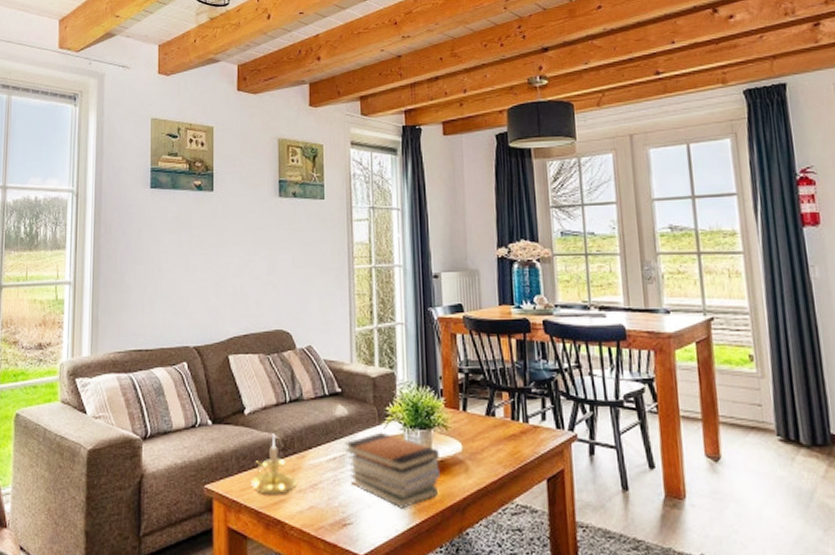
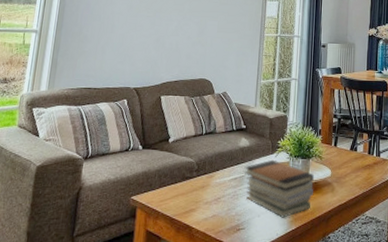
candle holder: present [250,434,298,496] -> none [168,158,206,206]

